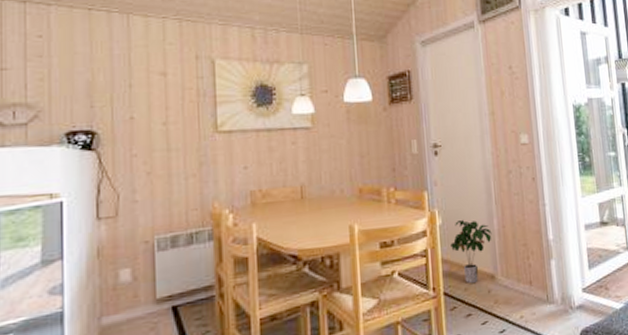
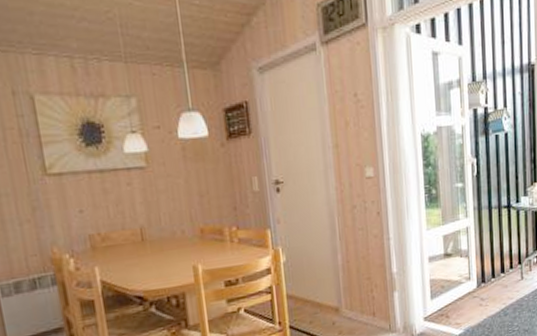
potted plant: present [450,219,492,283] -> none [295,255,336,317]

